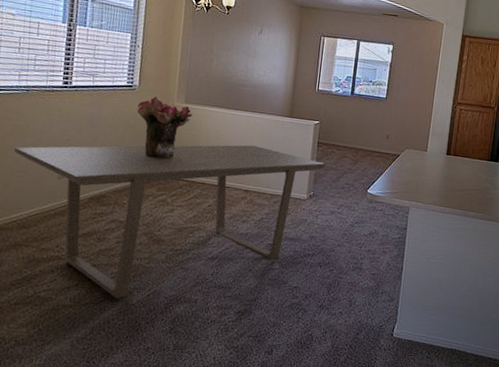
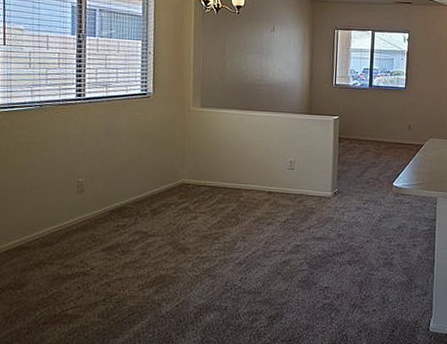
dining table: present [13,145,326,298] -> none [31,145,348,311]
bouquet: present [136,97,192,158] -> none [152,103,209,165]

